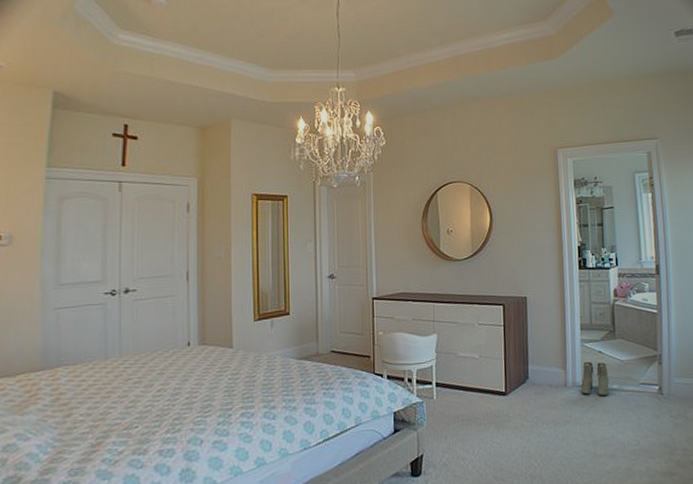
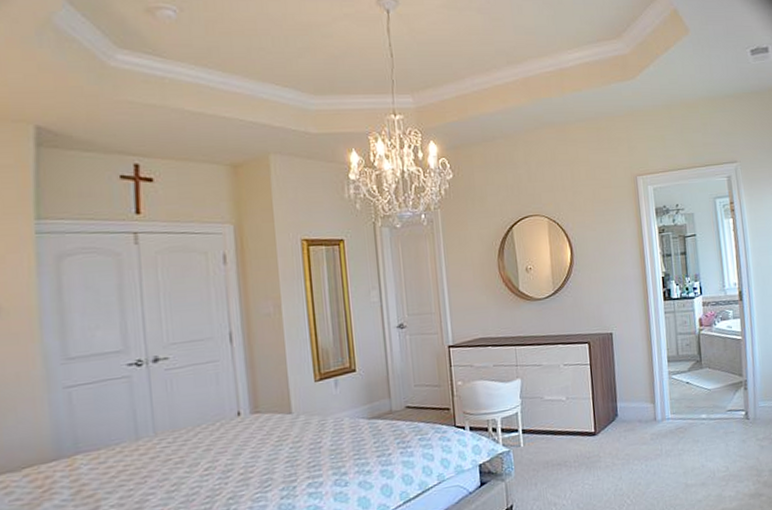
boots: present [580,362,610,396] -> none [670,393,698,427]

